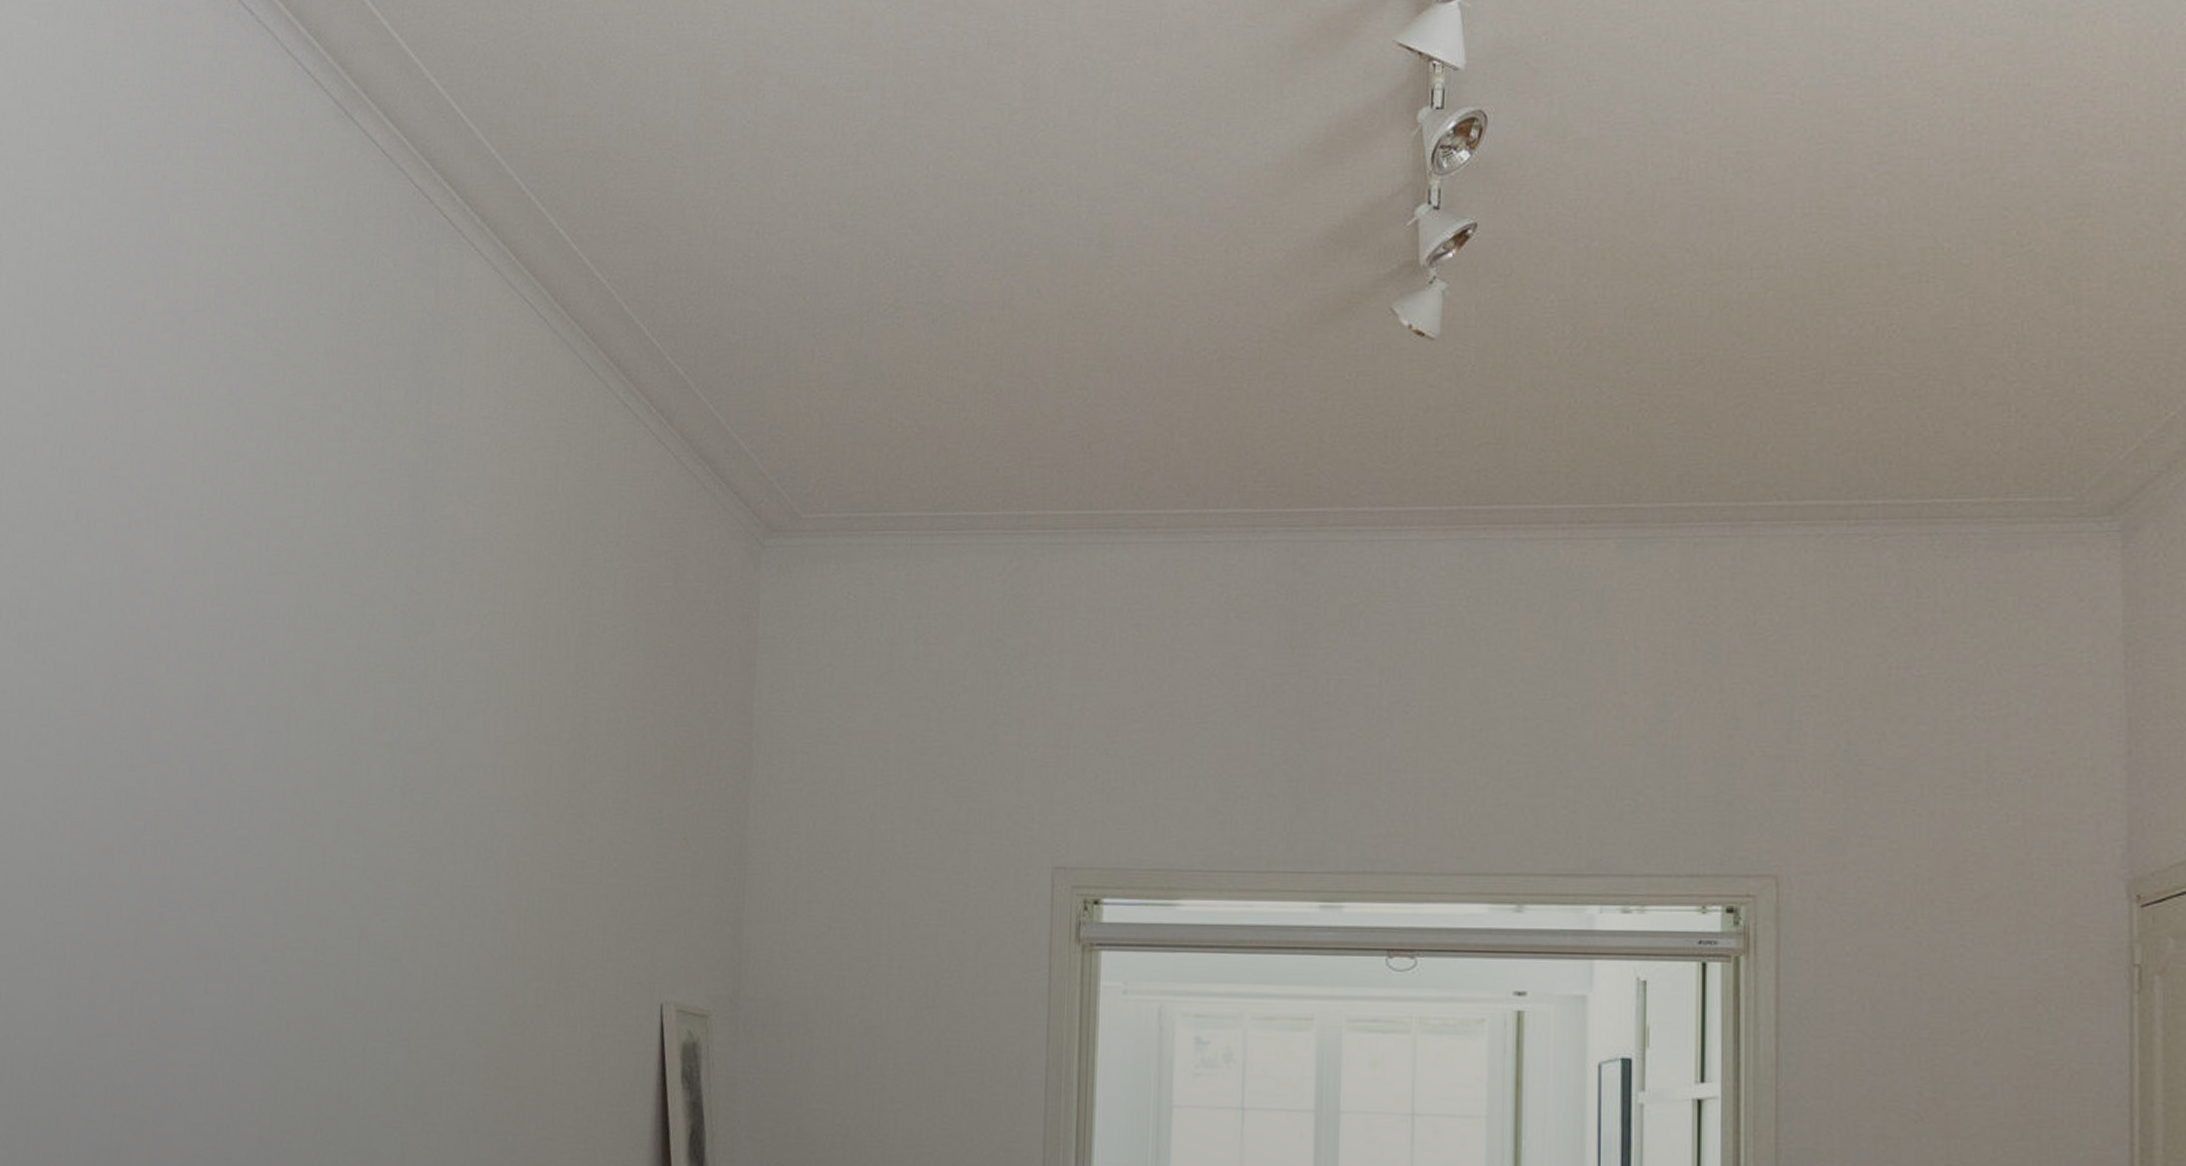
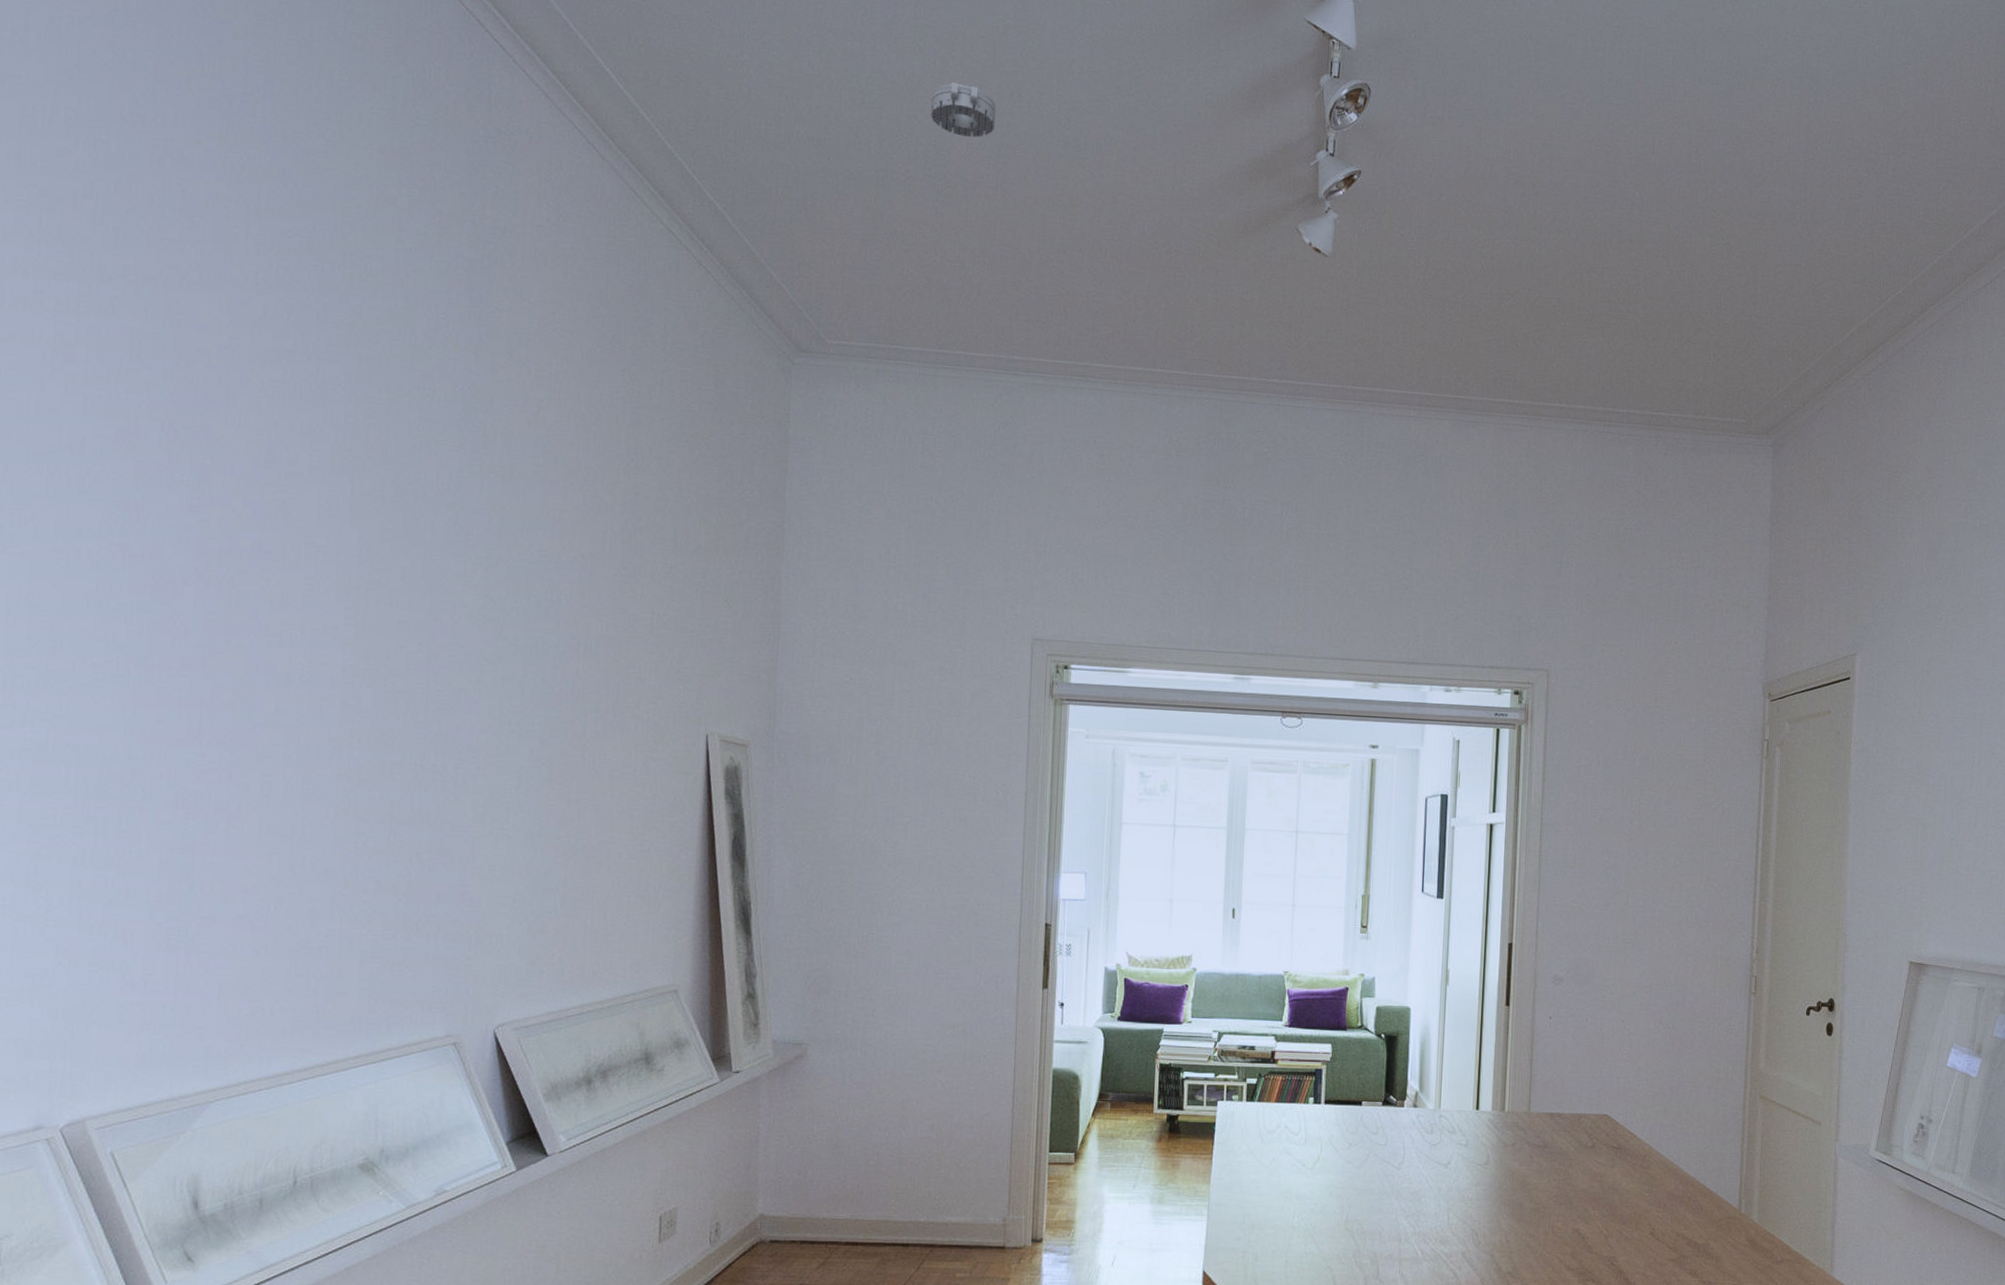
smoke detector: none [923,186,1003,251] -> present [930,81,997,138]

